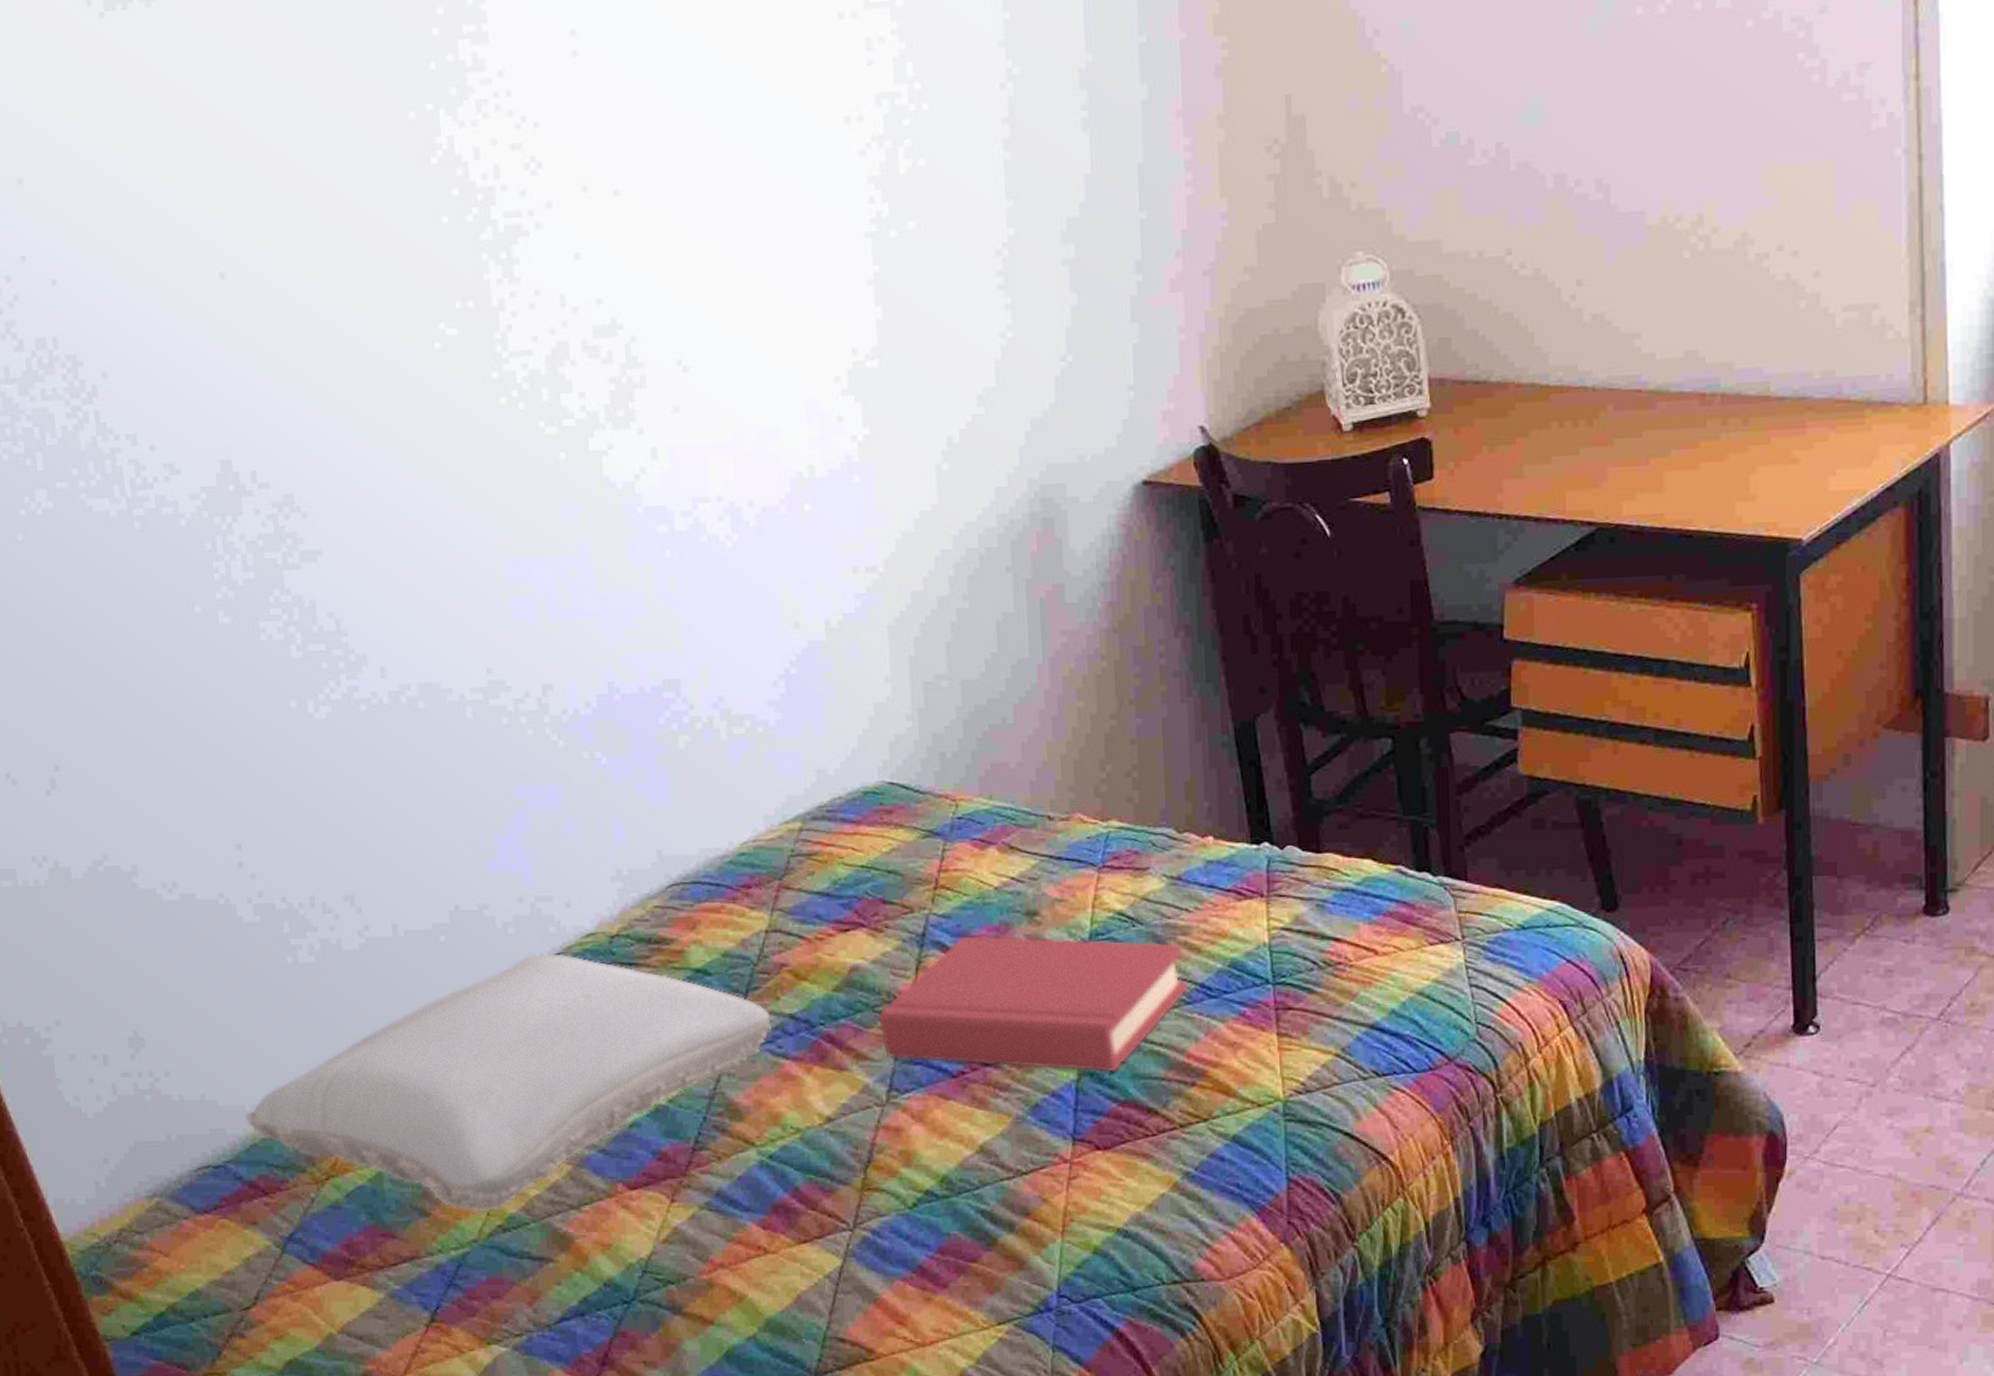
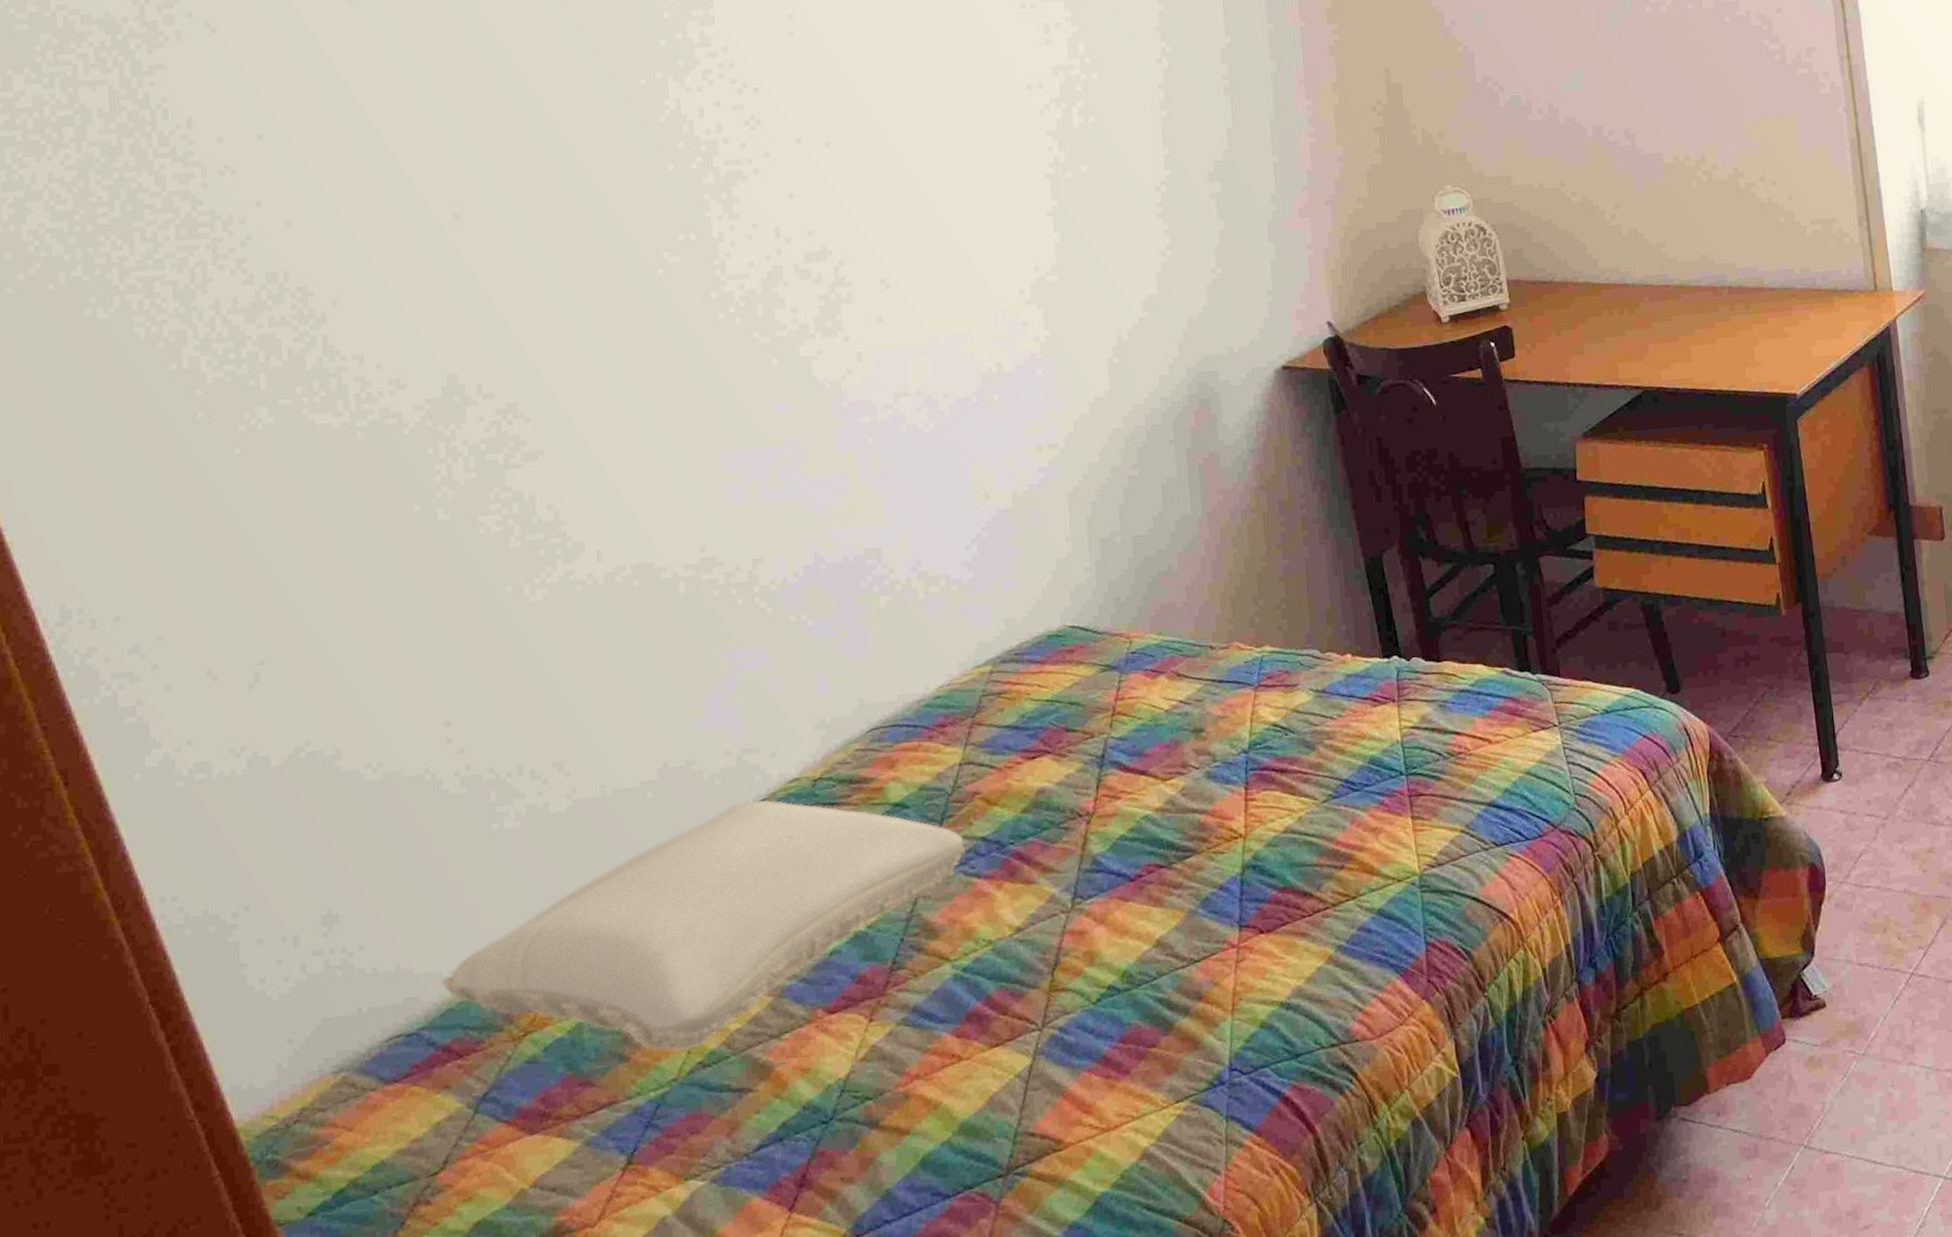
hardback book: present [878,936,1187,1073] -> none [1063,746,1334,869]

